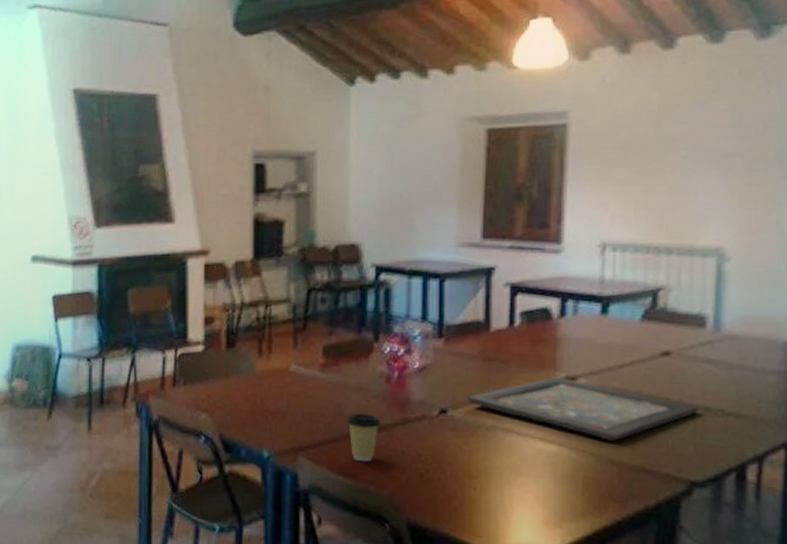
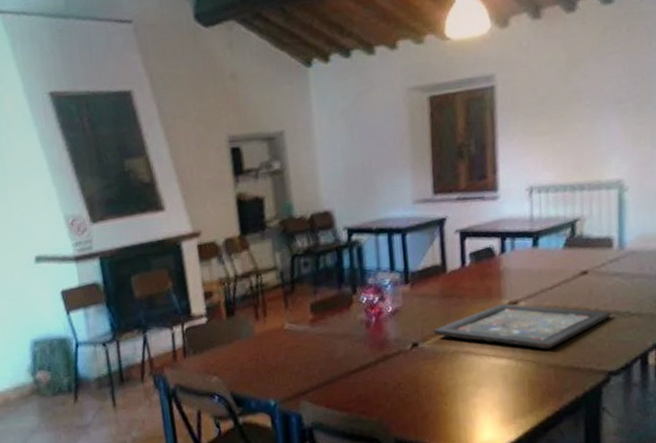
coffee cup: present [347,413,381,462] -> none [337,356,366,397]

